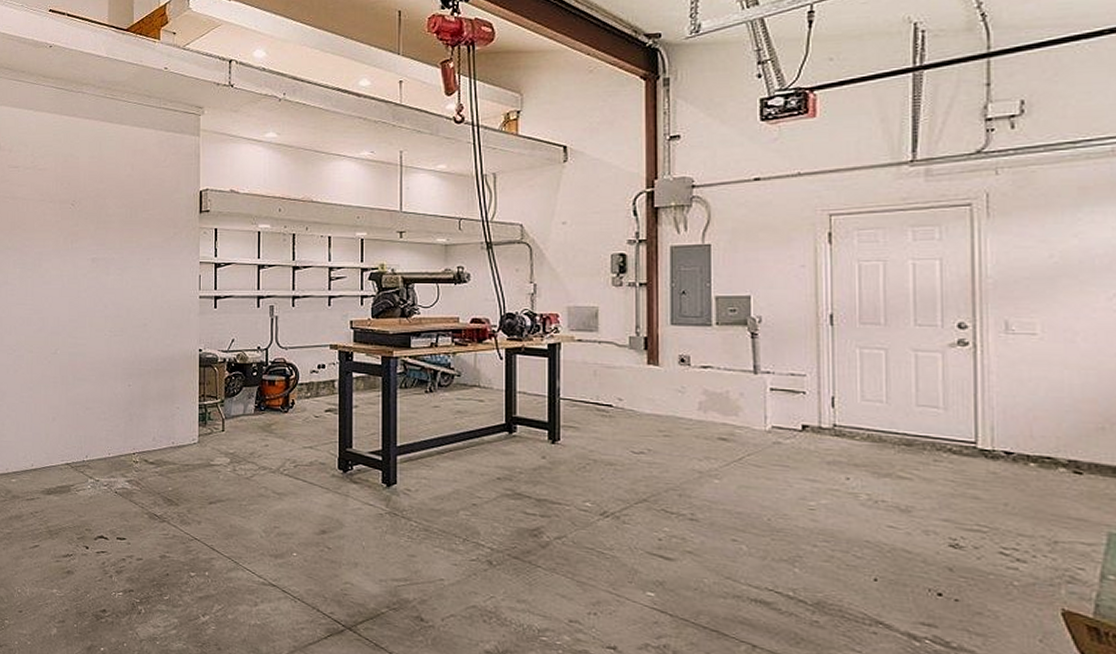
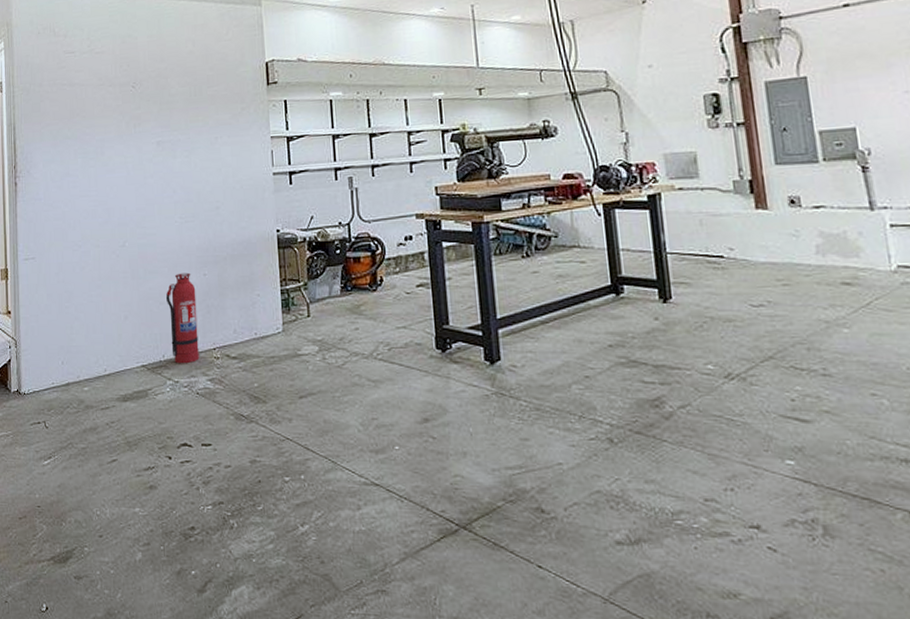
fire extinguisher: none [92,382,120,465] -> present [166,272,199,364]

